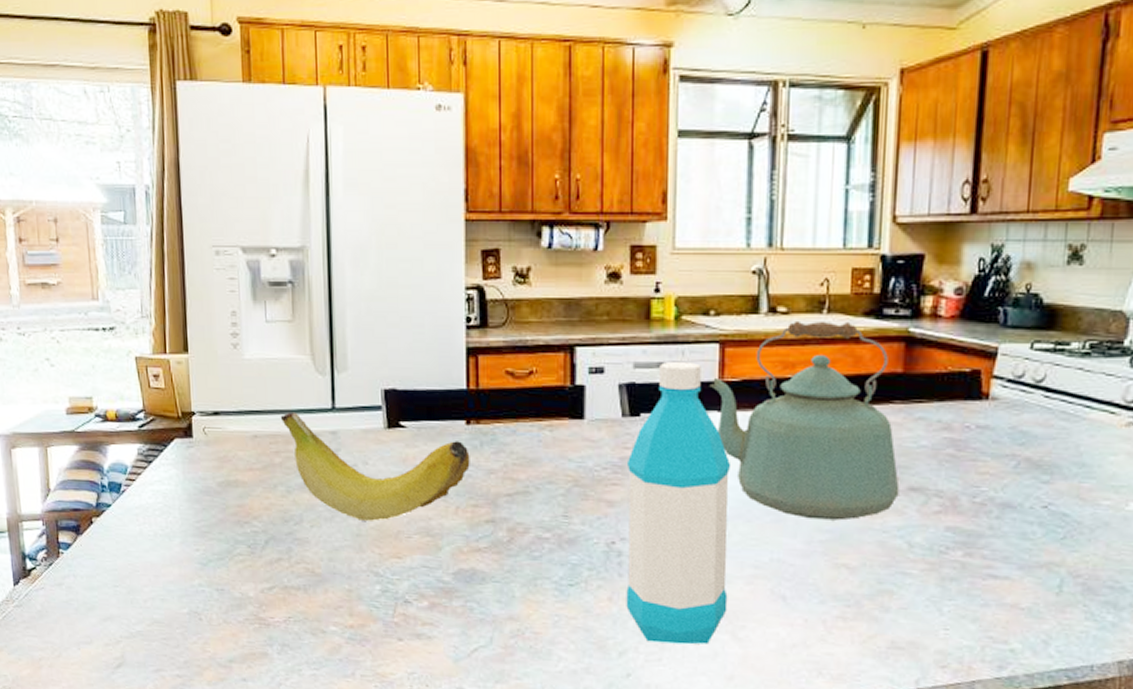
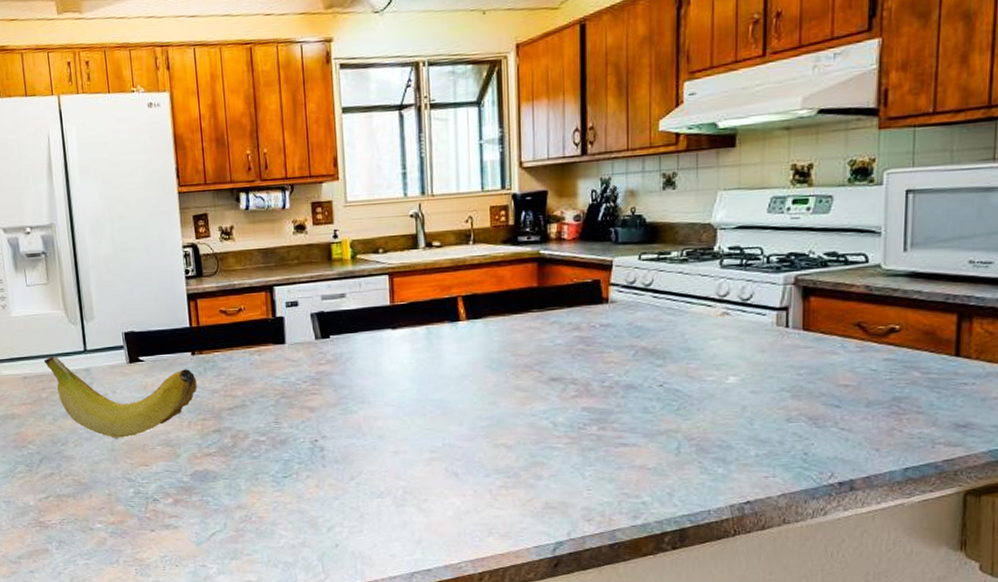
water bottle: present [626,361,732,645] -> none [323,291,412,518]
kettle: present [709,320,900,521] -> none [383,250,542,410]

